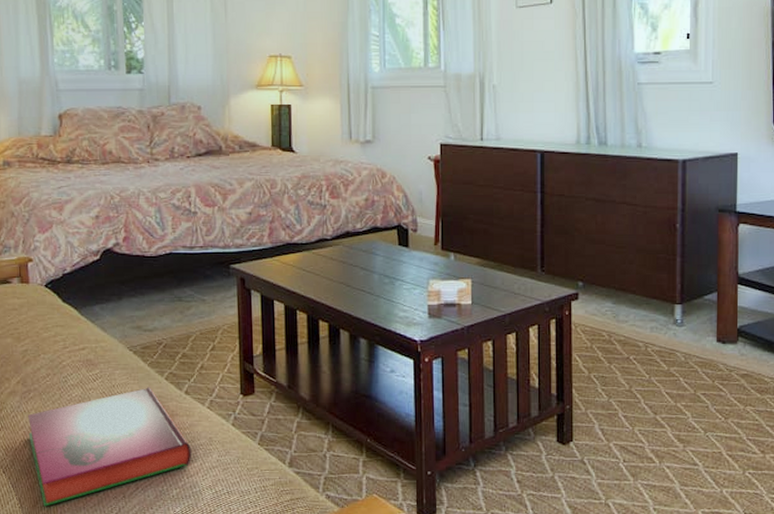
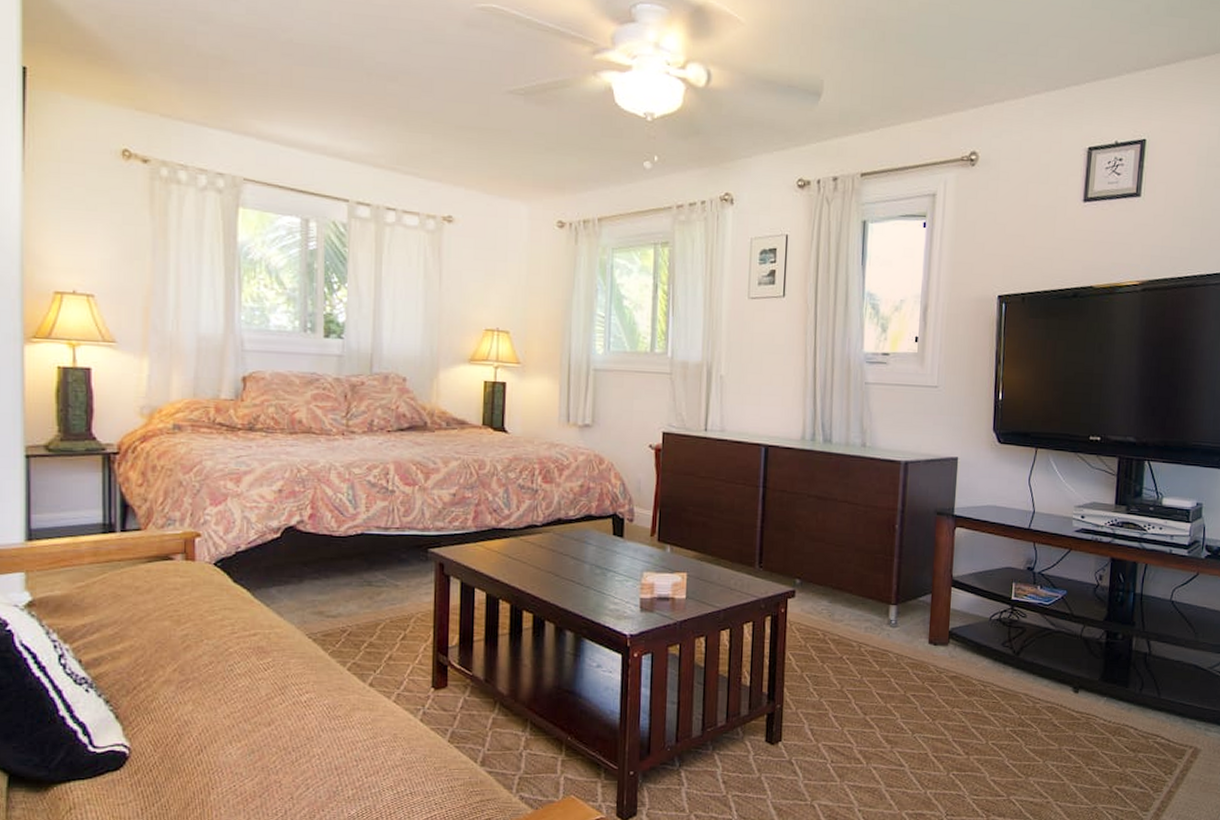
hardback book: present [28,387,192,507] -> none [184,678,372,809]

